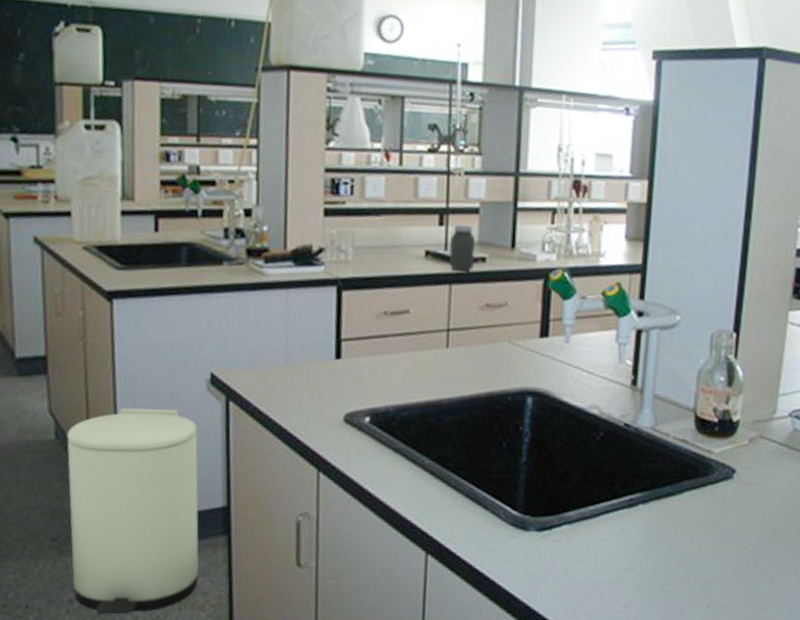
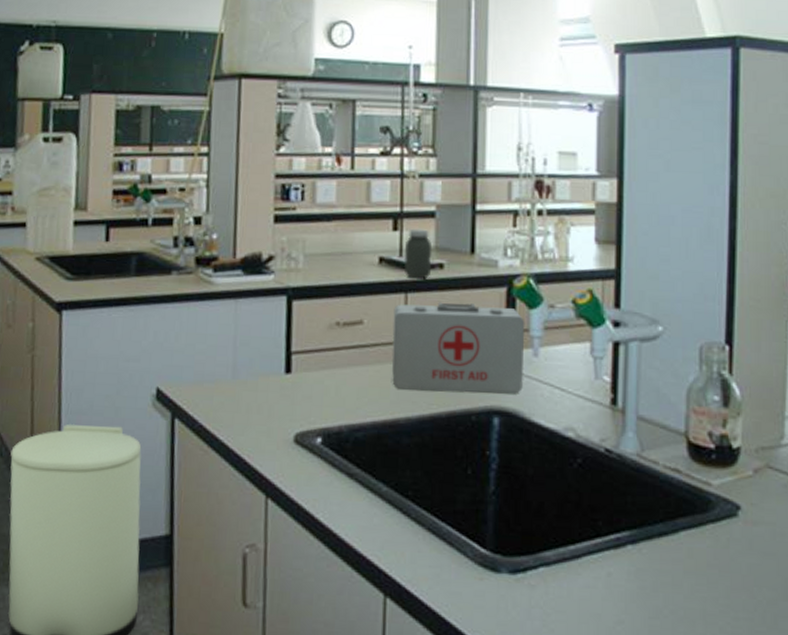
first-aid kit: none [435,293,559,376] -> present [391,302,525,394]

